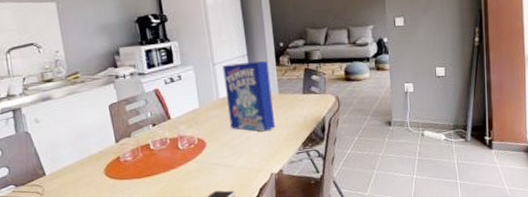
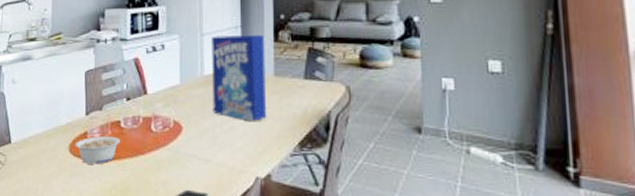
legume: none [109,157,152,183] -> present [75,135,121,165]

